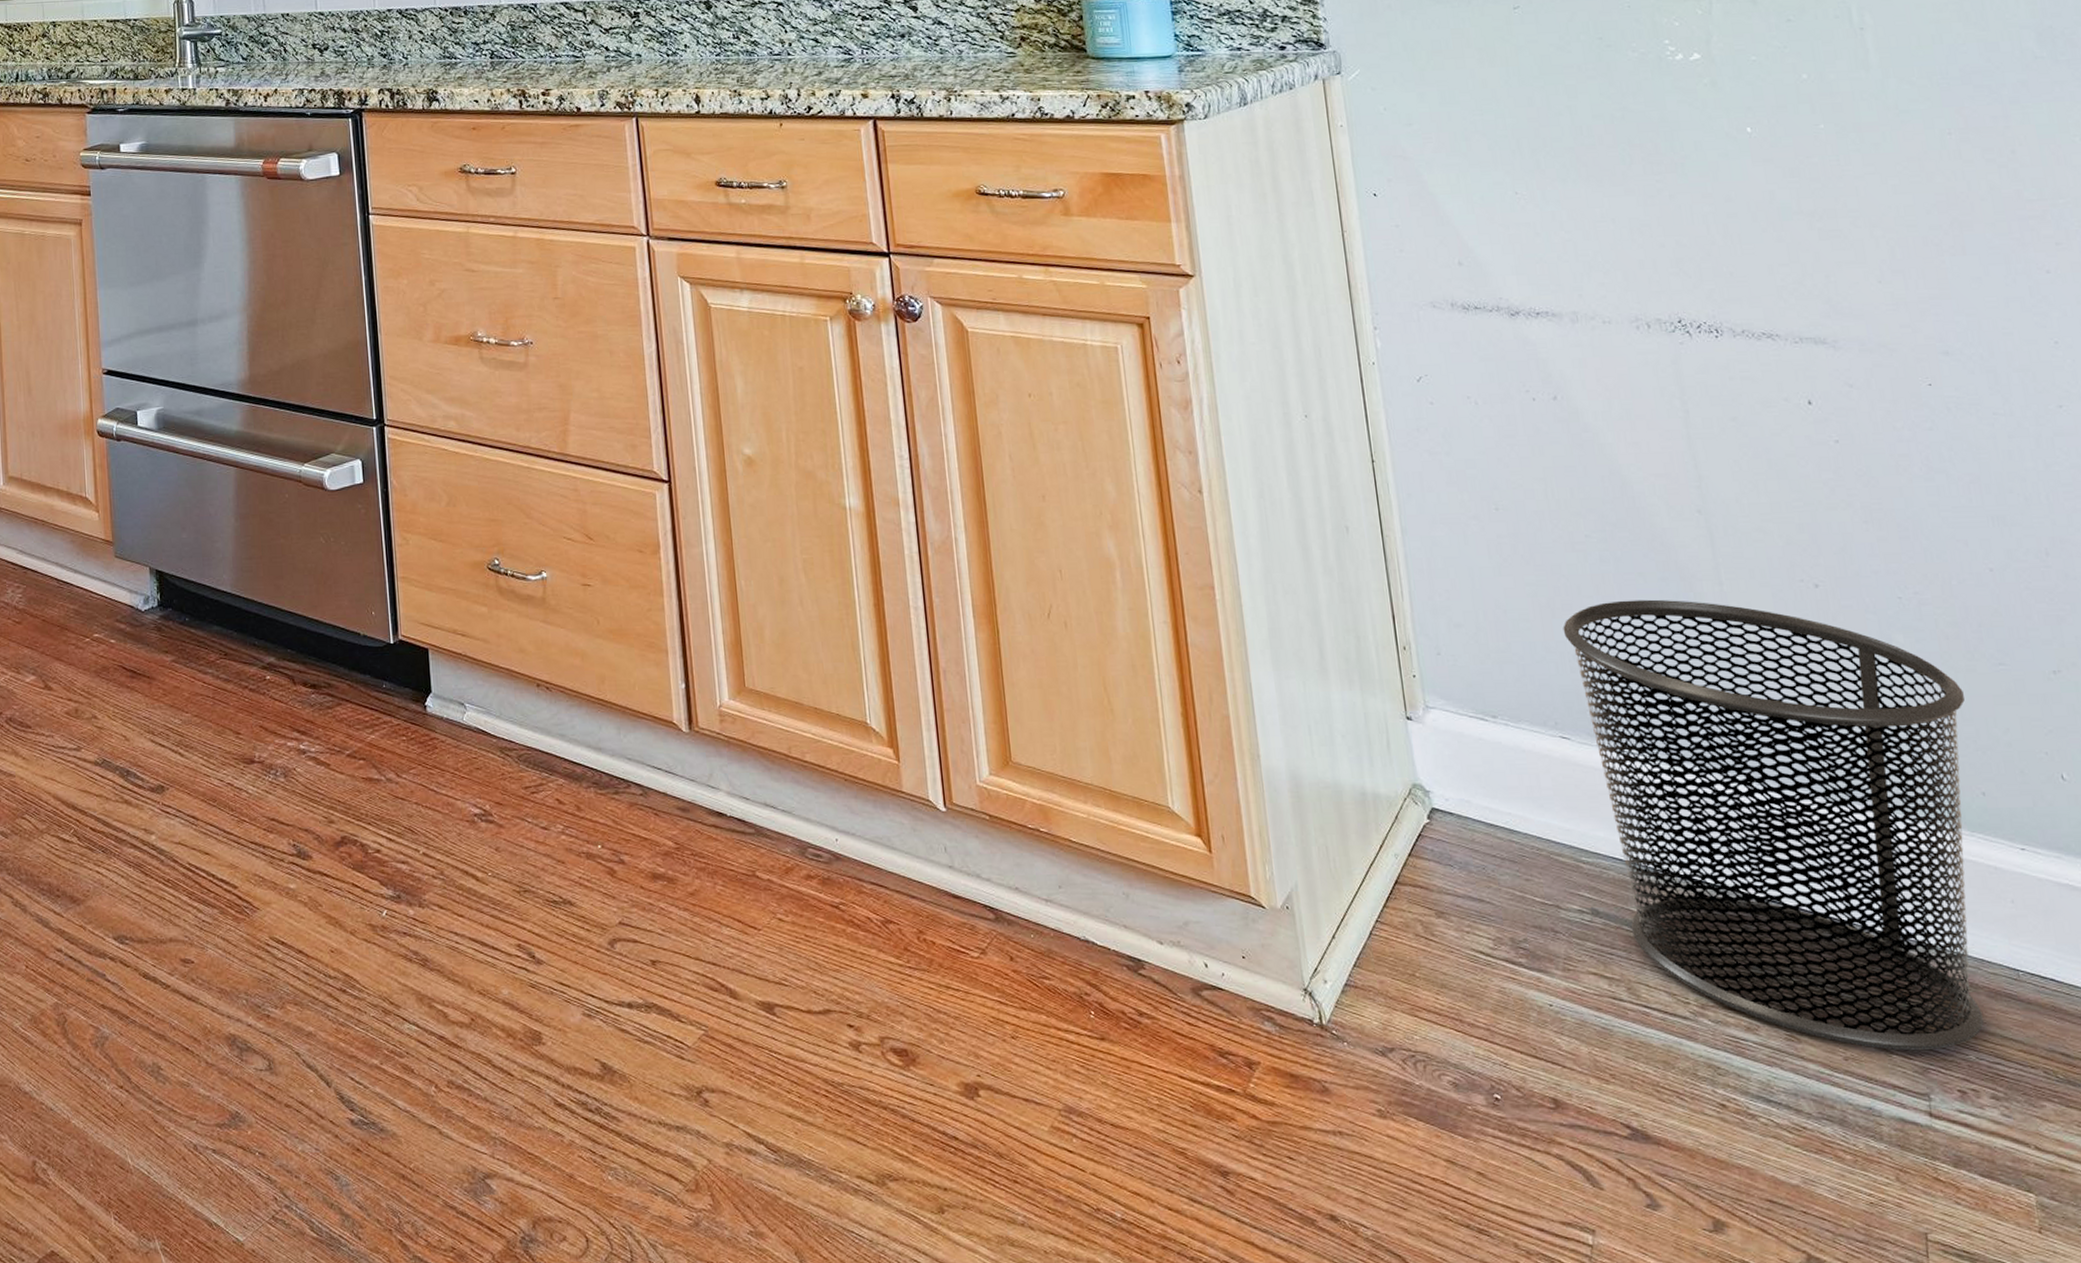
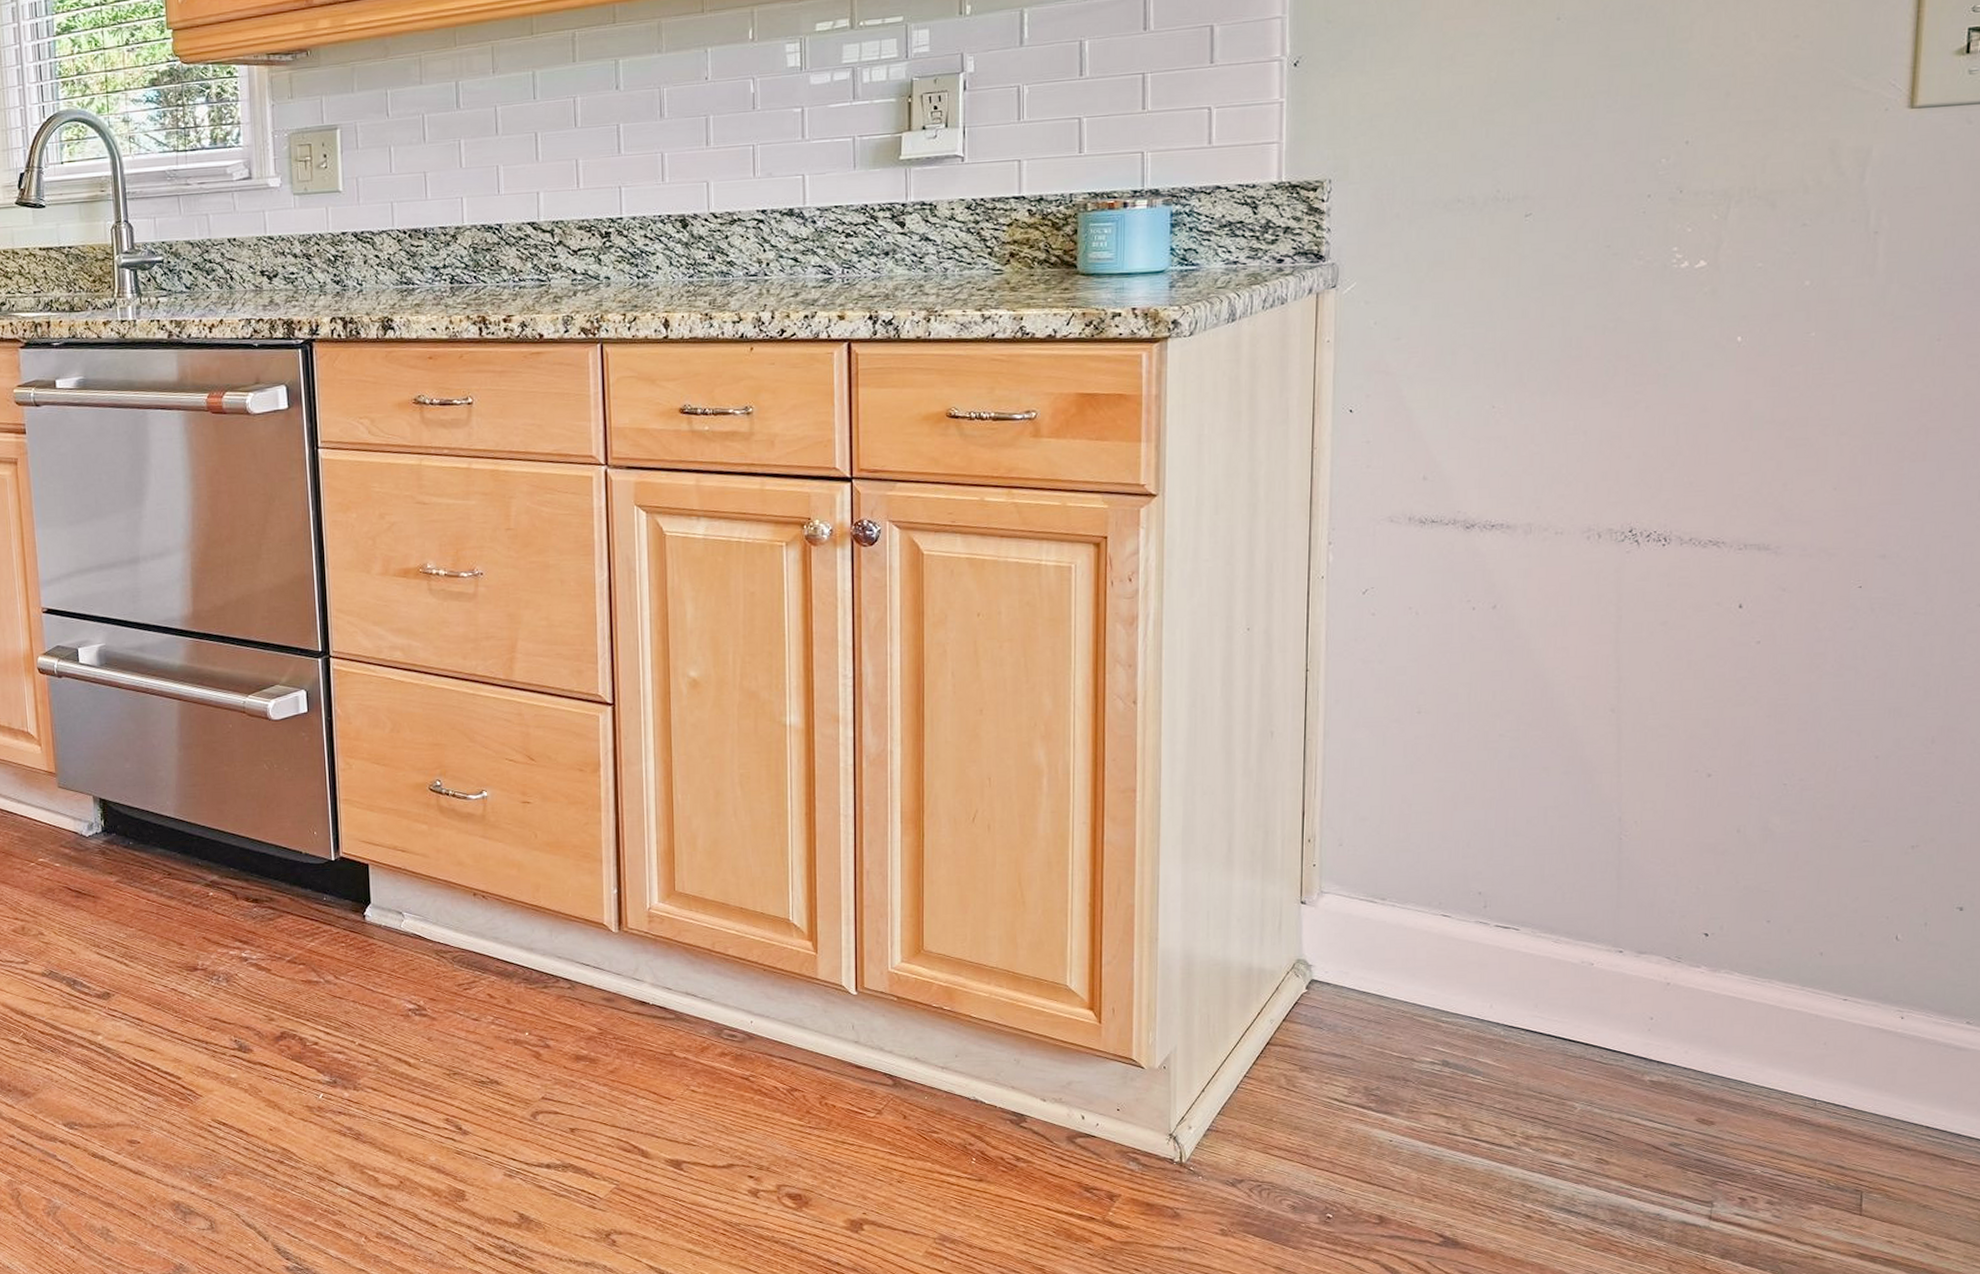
waste bin: present [1563,599,1984,1051] -> none [1462,791,1824,1168]

